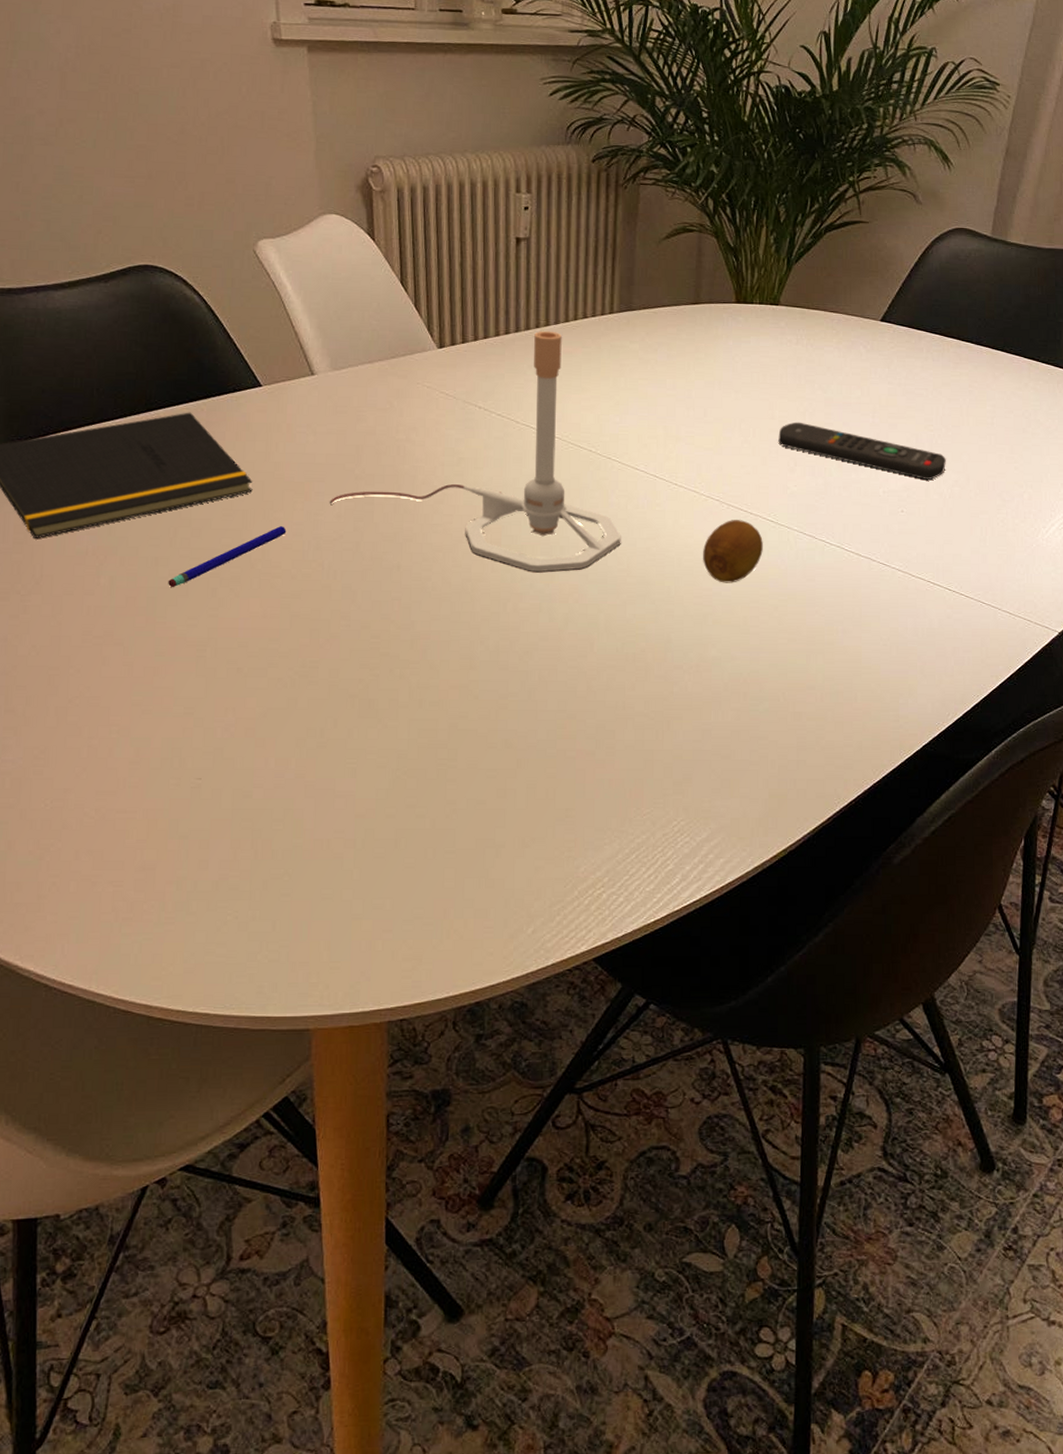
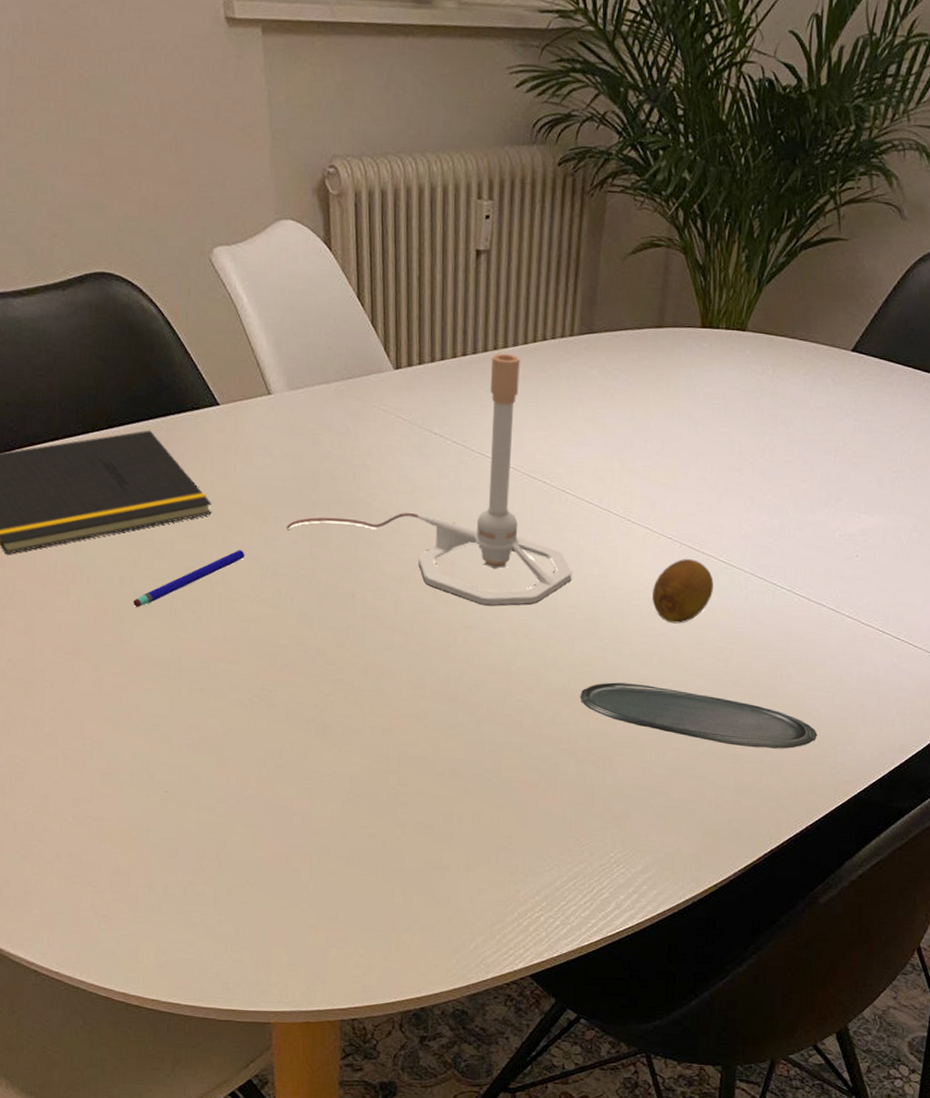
oval tray: none [634,644,878,705] -> present [580,682,818,749]
remote control: present [778,422,946,480] -> none [736,458,907,524]

